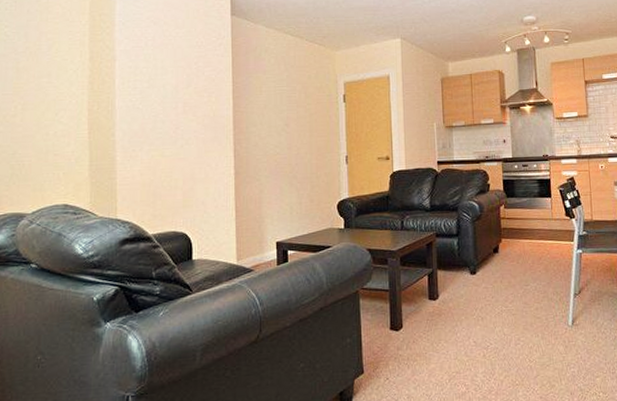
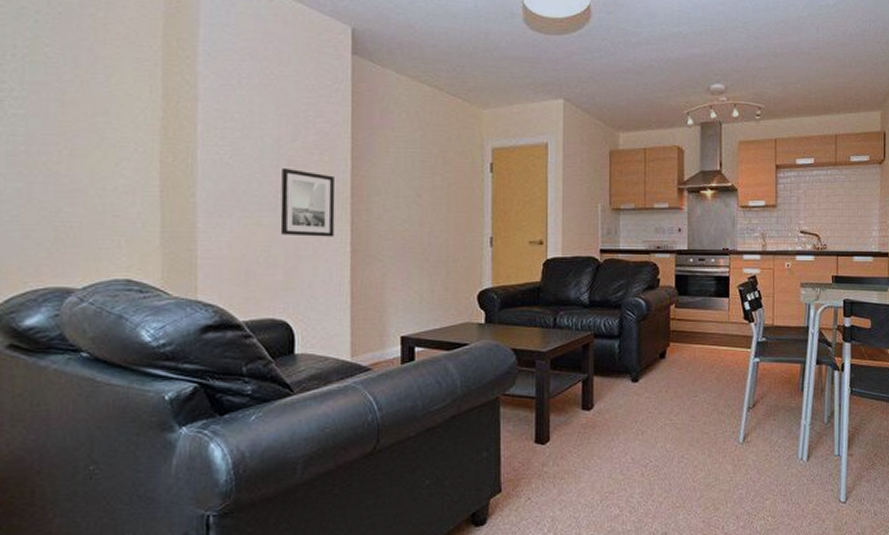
wall art: none [179,109,221,163] -> present [280,167,335,237]

